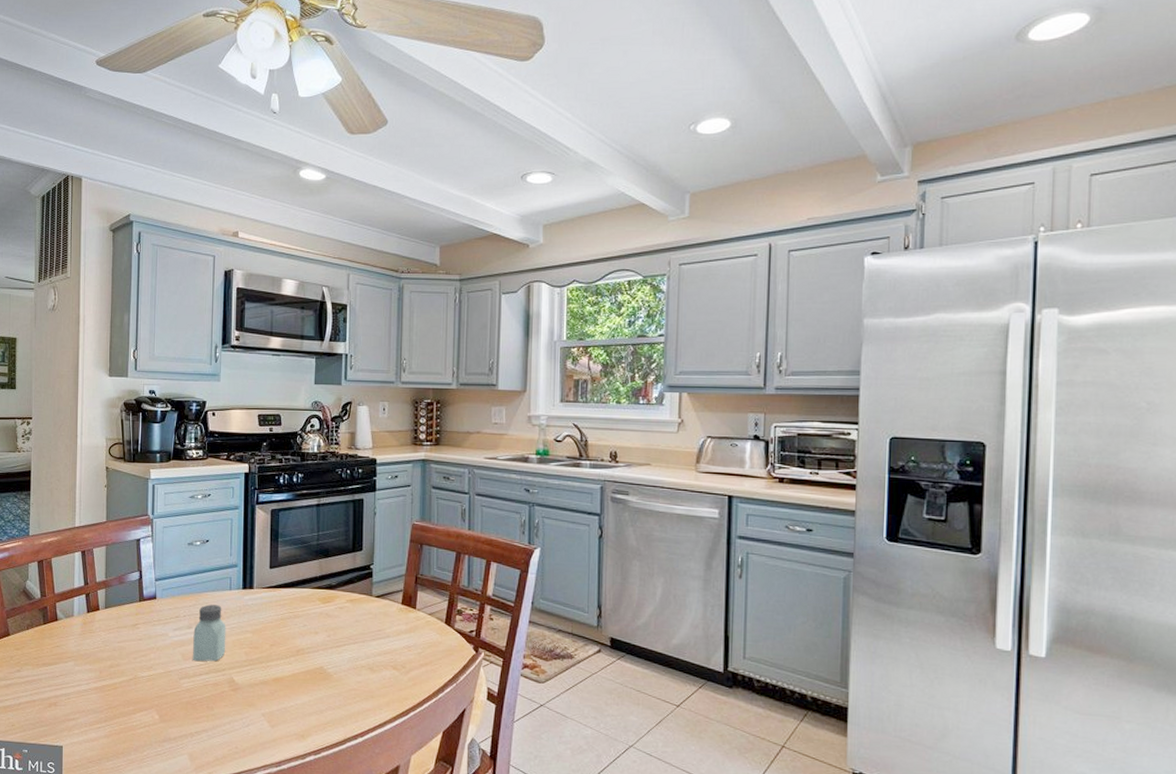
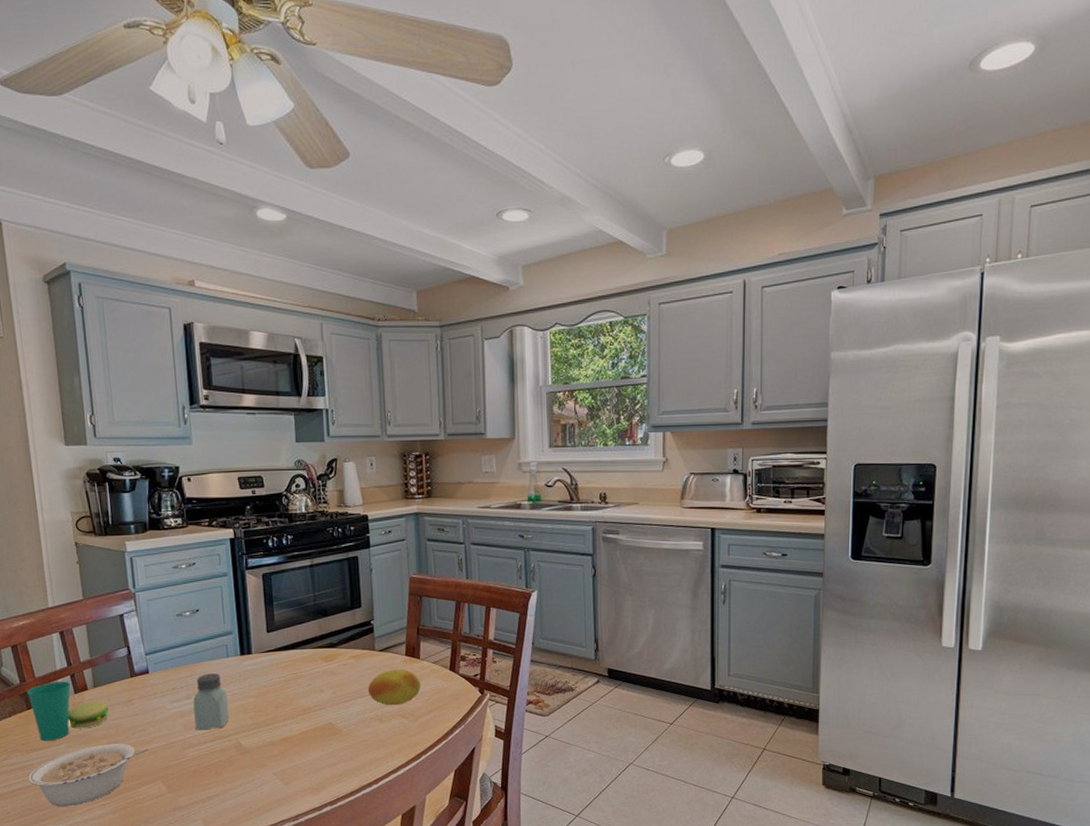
legume: none [35,666,147,726] -> present [28,743,148,807]
cup: none [46,599,116,658] -> present [27,681,109,741]
fruit: none [361,618,414,656] -> present [367,669,421,706]

